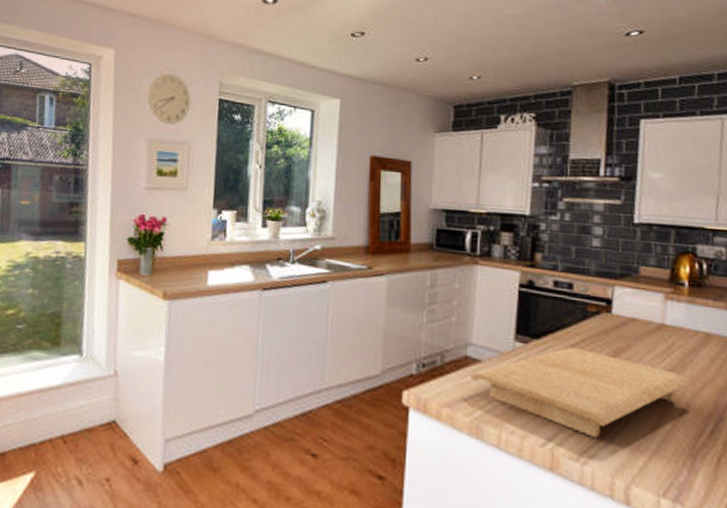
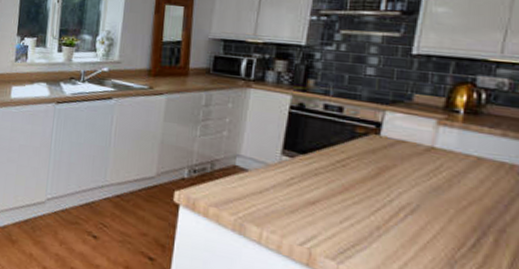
cutting board: present [469,346,691,438] -> none [236,162,456,242]

